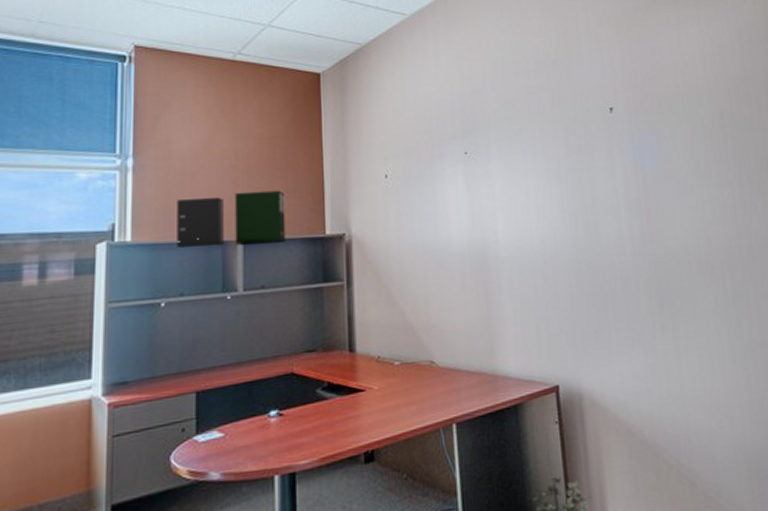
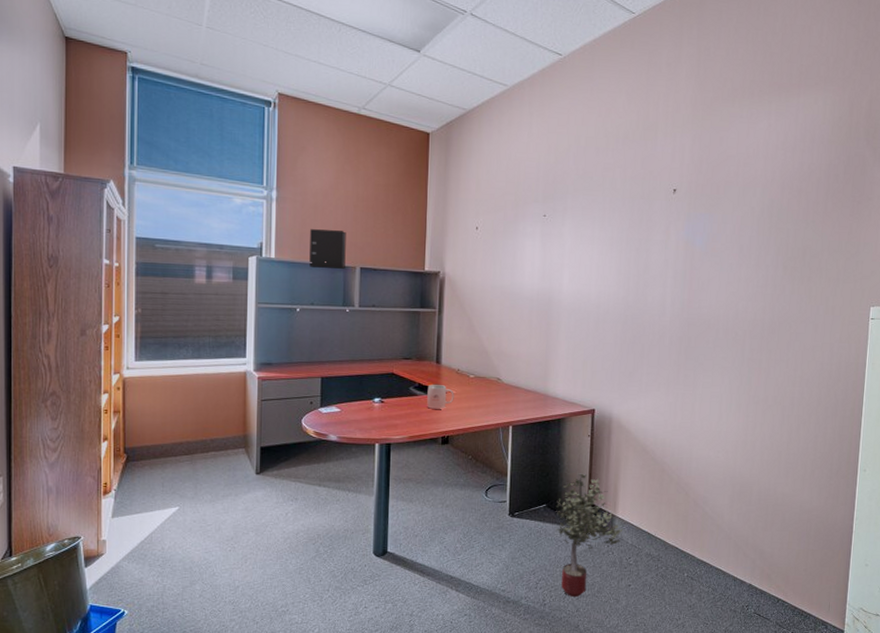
binder: present [235,190,286,246] -> none [354,228,395,273]
mug: none [340,380,377,416] -> present [427,385,454,409]

